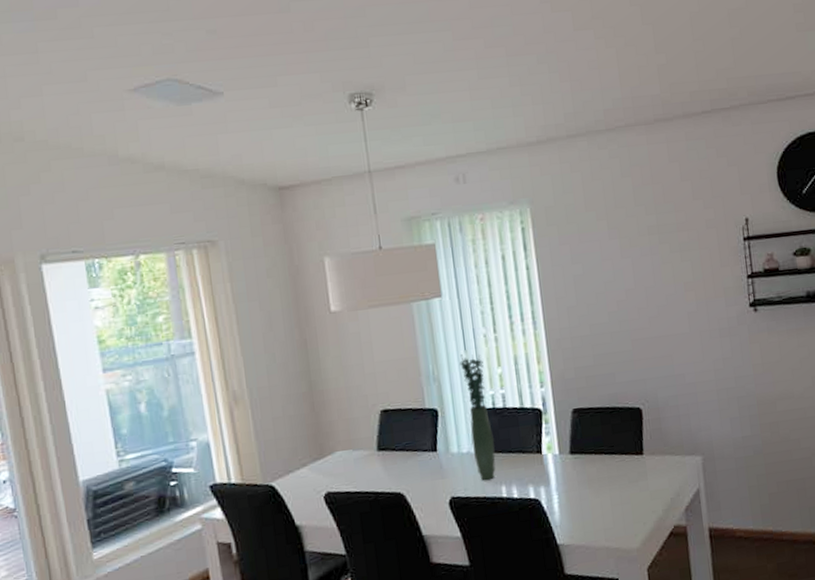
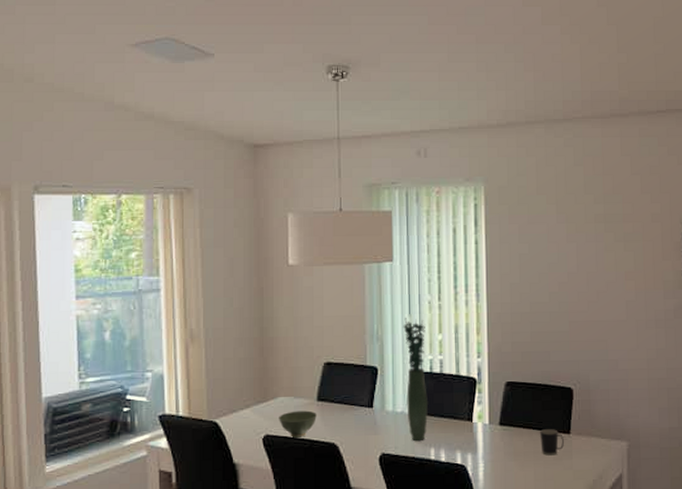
bowl: none [338,462,379,492] -> present [279,410,317,438]
mug: none [612,451,639,480] -> present [540,428,565,456]

